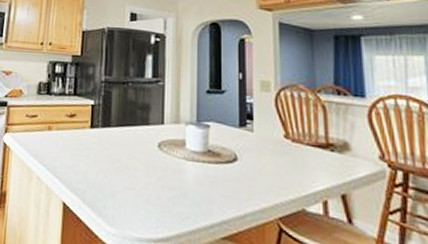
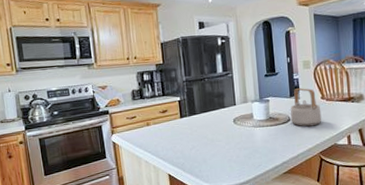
teapot: none [237,116,284,176] -> present [290,88,322,127]

